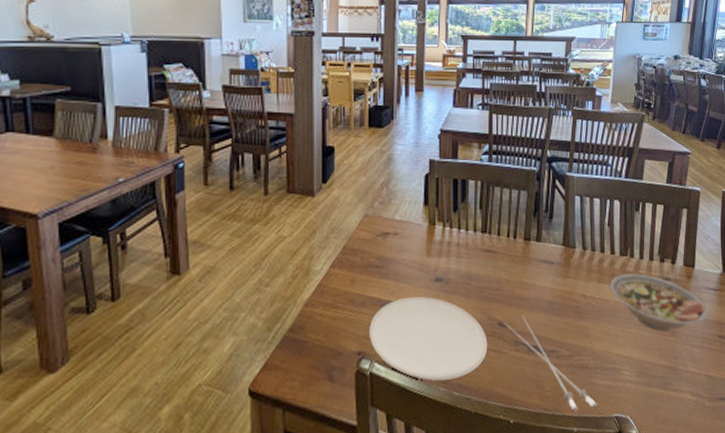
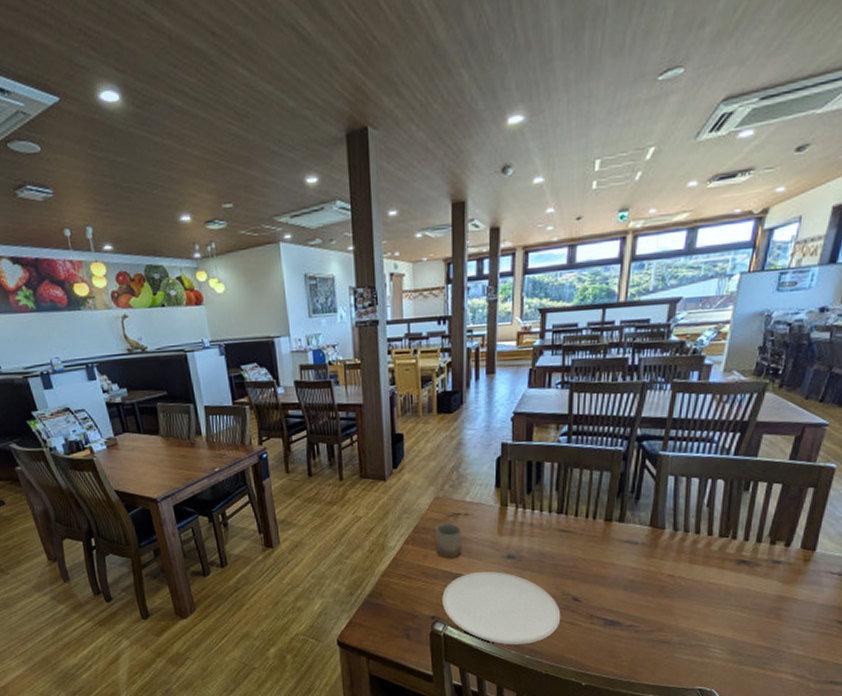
cup: none [365,243,391,284] -> present [436,523,463,559]
chopstick: present [504,315,597,412] -> none [579,591,678,681]
soup bowl: present [610,273,707,332] -> none [703,555,826,614]

